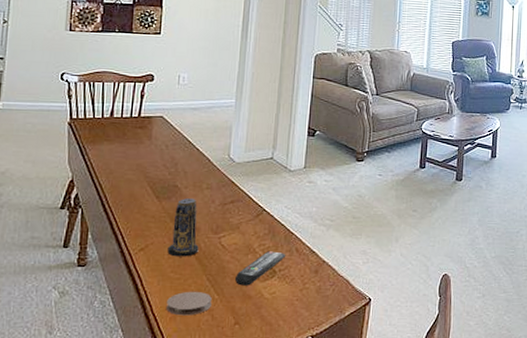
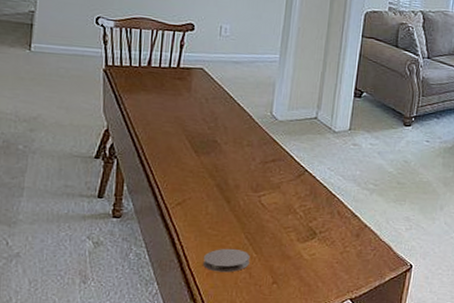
candle: present [167,198,199,257] -> none [205,154,238,214]
remote control: present [235,251,286,286] -> none [274,212,328,246]

